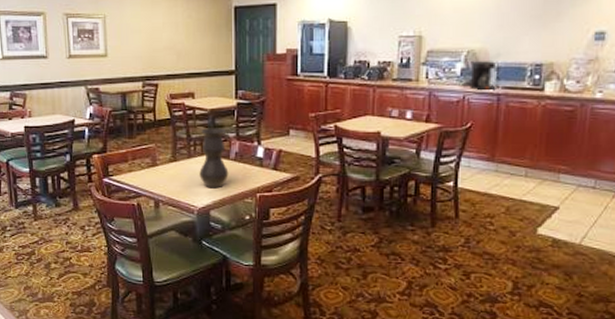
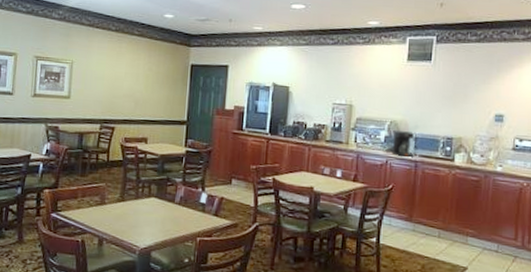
vase: present [199,128,229,189] -> none [144,172,173,231]

